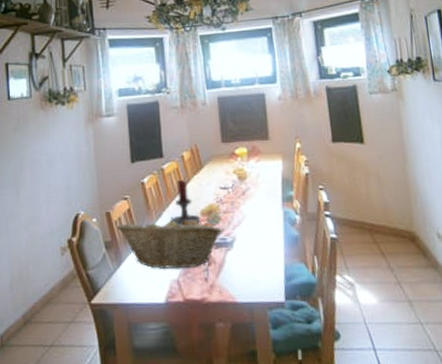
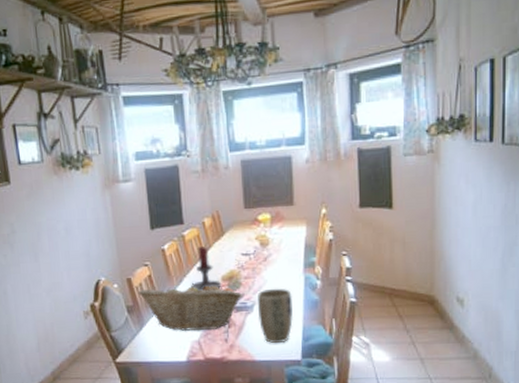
plant pot: none [236,223,274,284] -> present [257,288,293,344]

